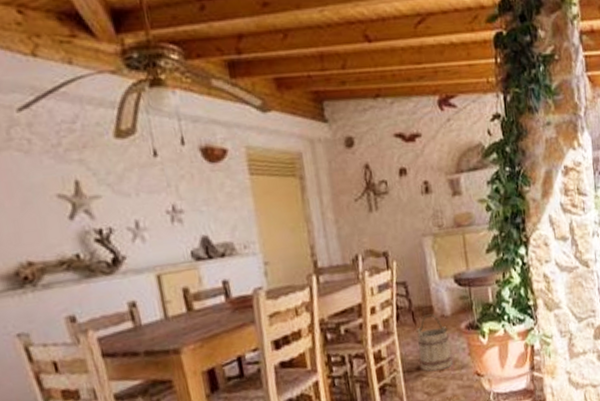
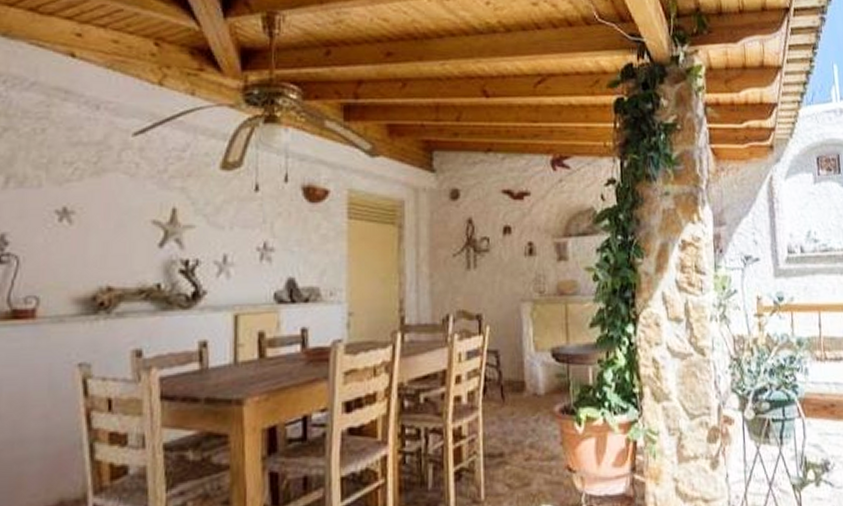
bucket: present [415,313,453,372] -> none [503,389,542,459]

